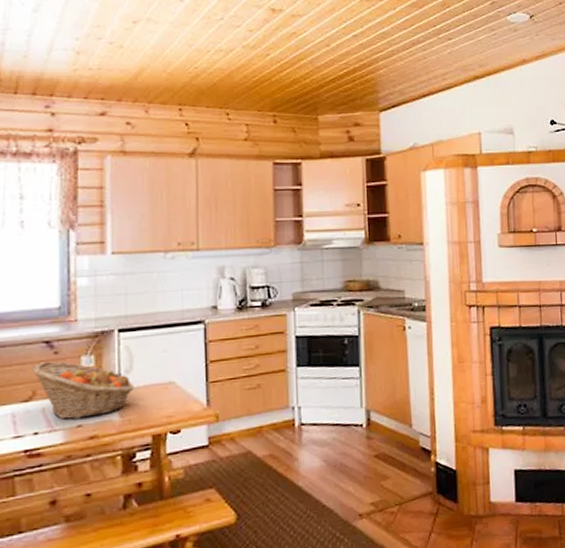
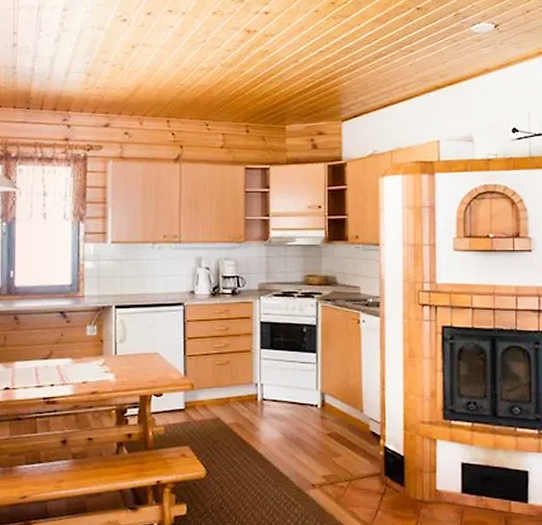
fruit basket: present [33,361,134,420] -> none [51,328,126,376]

